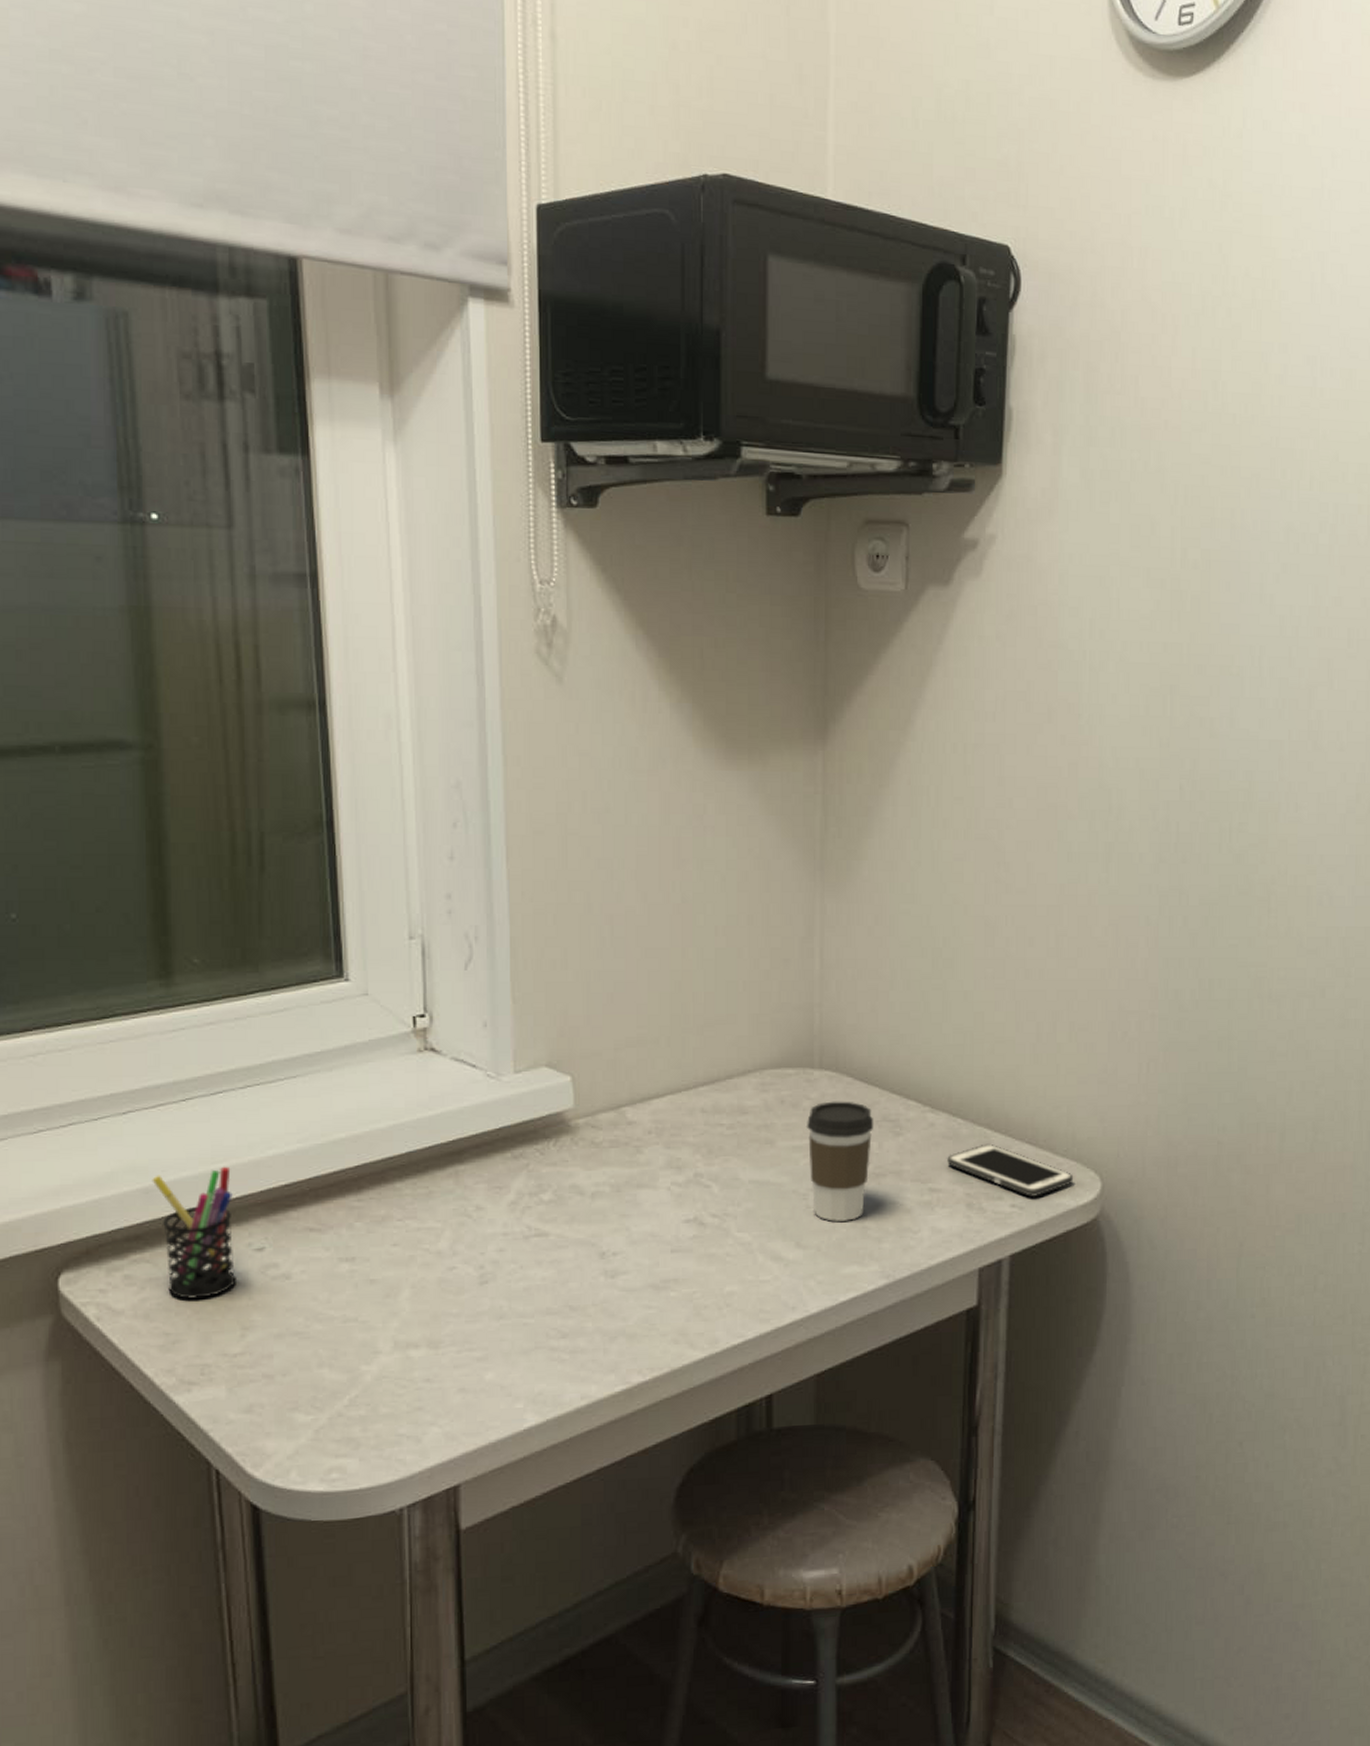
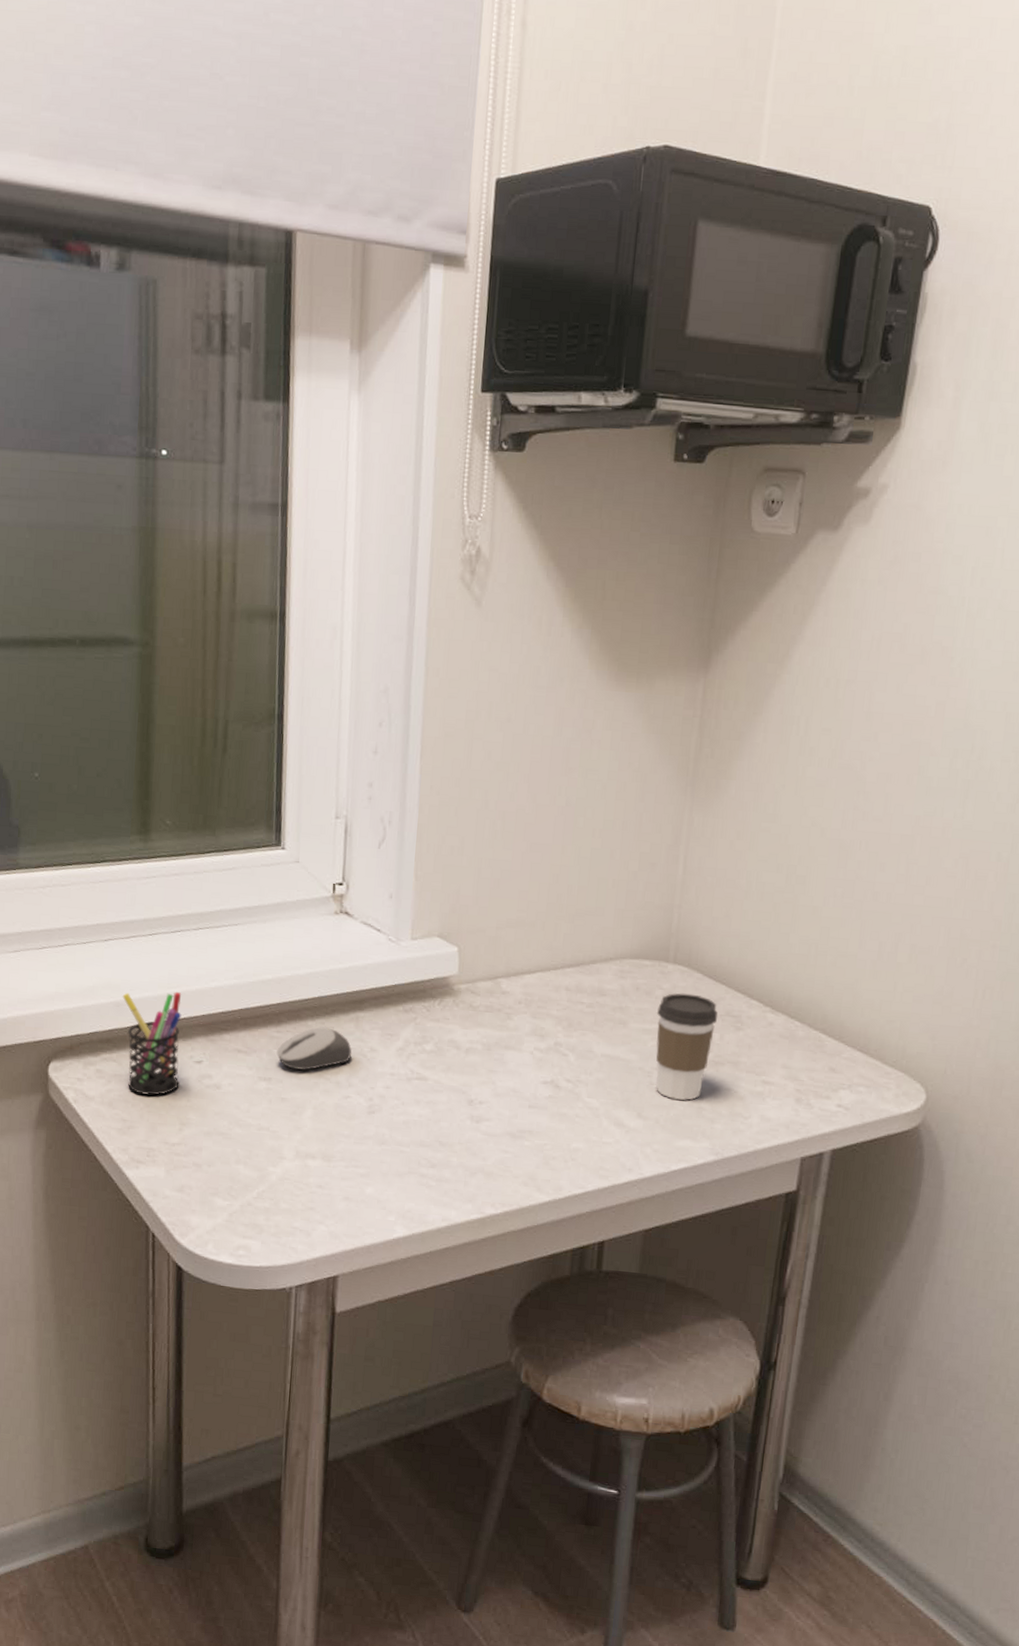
computer mouse: none [359,1188,453,1243] -> present [276,1026,352,1070]
cell phone: present [947,1143,1073,1198] -> none [781,1046,899,1101]

